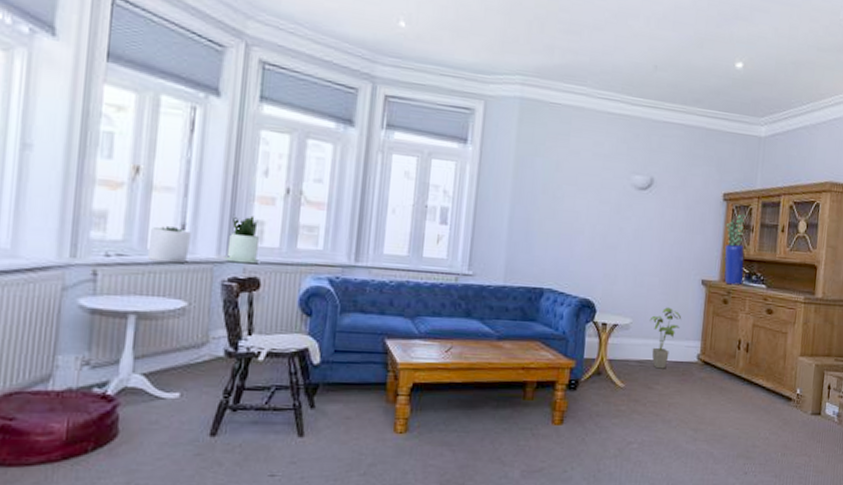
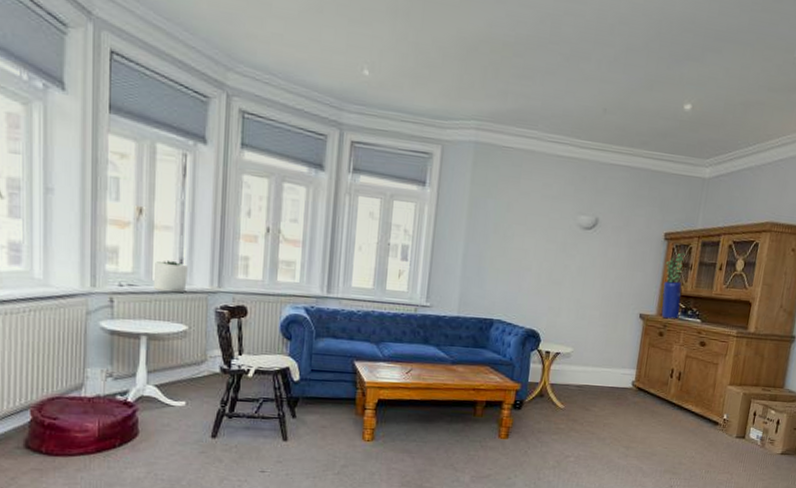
planter: present [224,214,261,265] -> none [216,250,247,295]
house plant: present [649,307,682,369] -> none [589,338,619,394]

